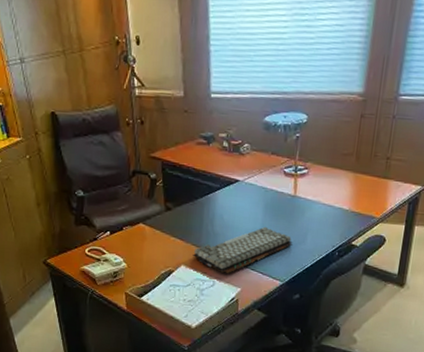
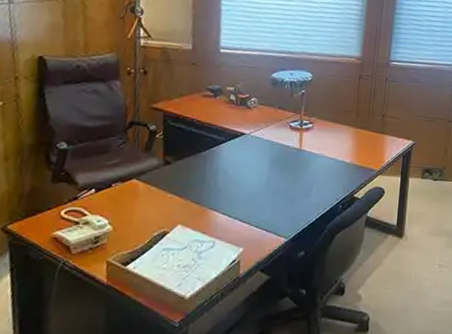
keyboard: present [193,226,292,273] -> none [191,180,298,232]

